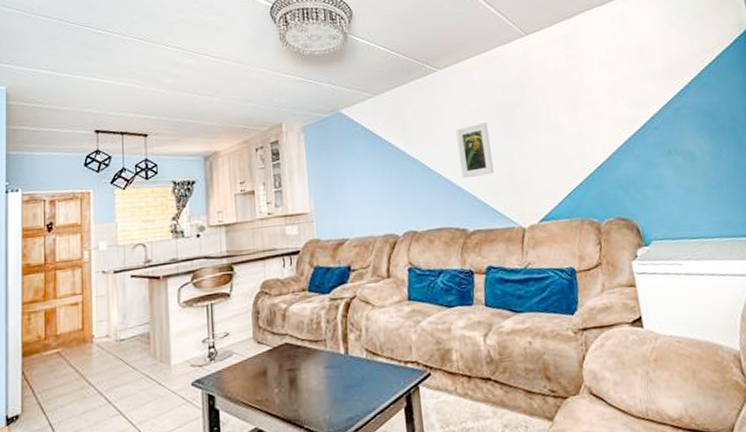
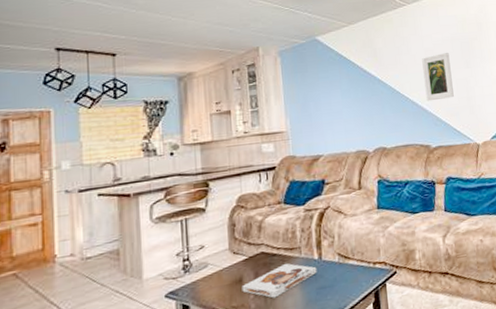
board game: none [266,356,344,394] -> present [242,263,317,298]

